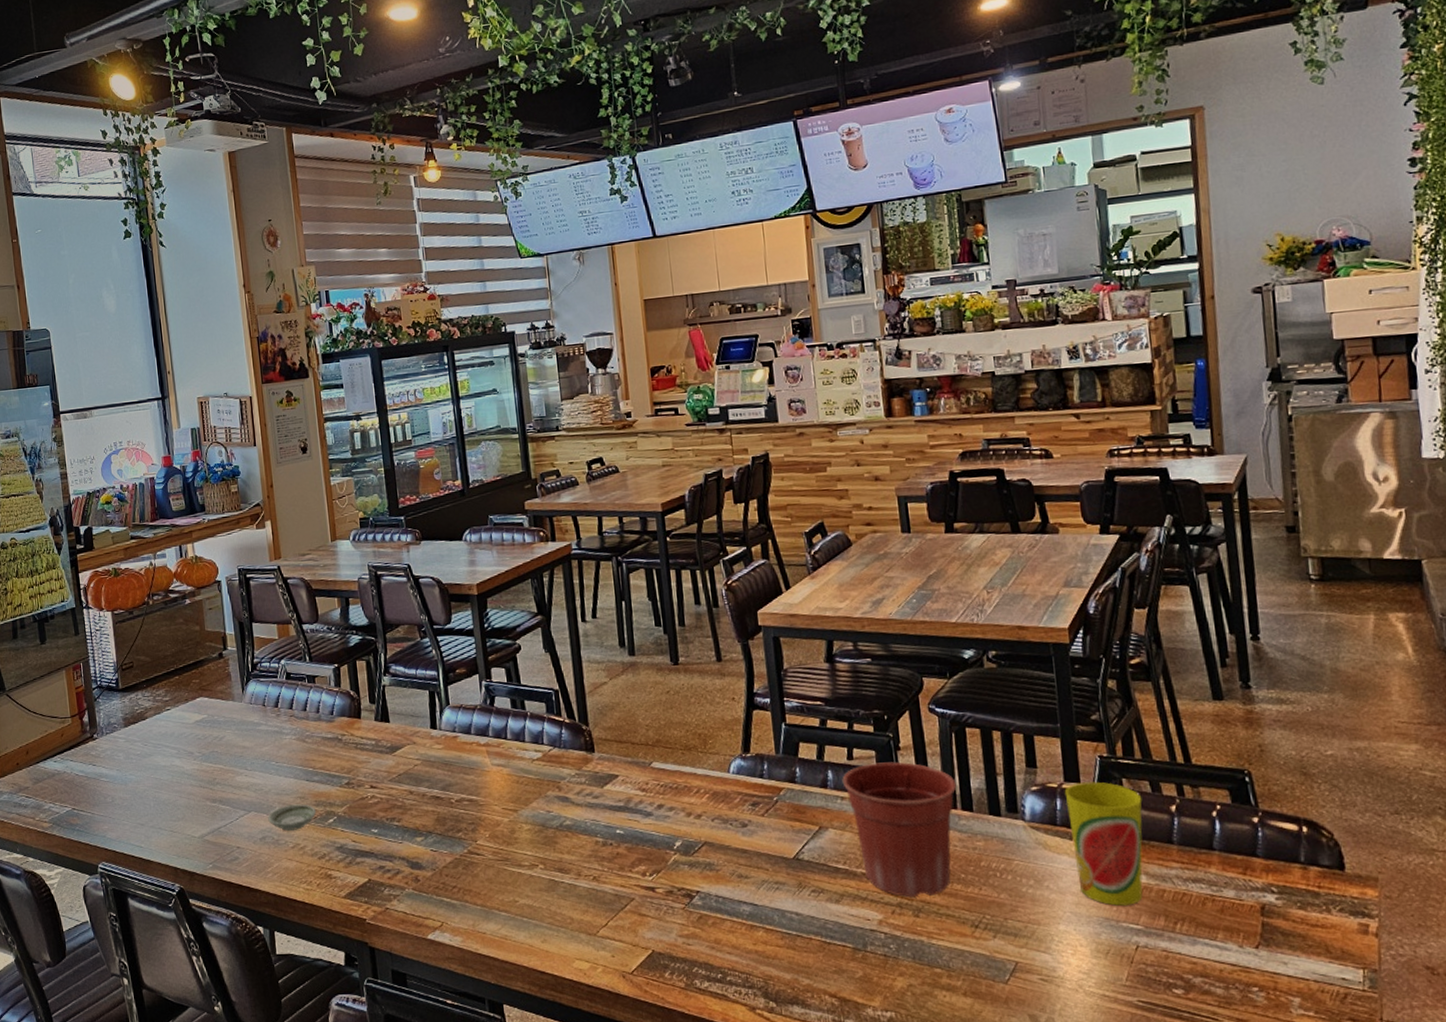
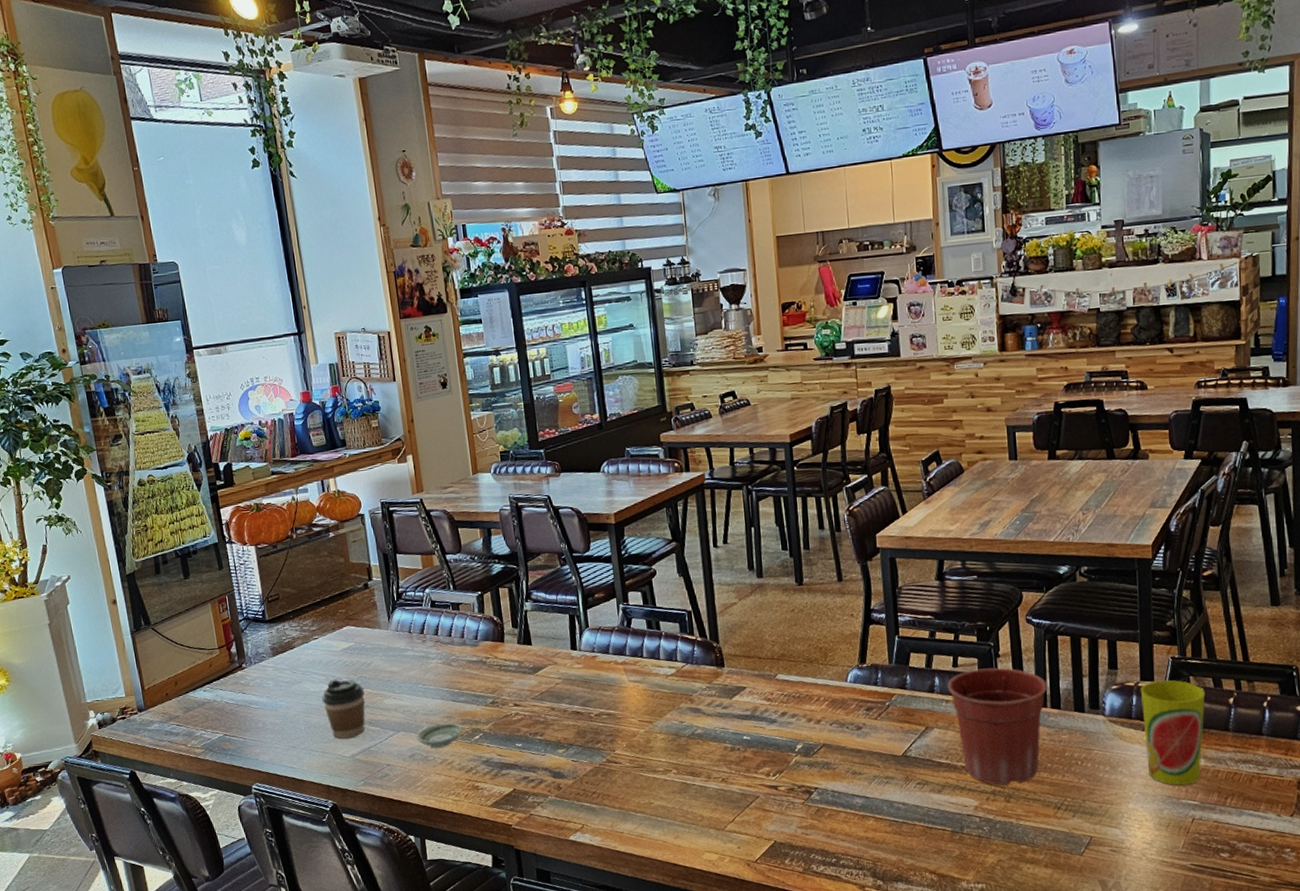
coffee cup: none [172,753,216,817] -> present [322,679,365,739]

